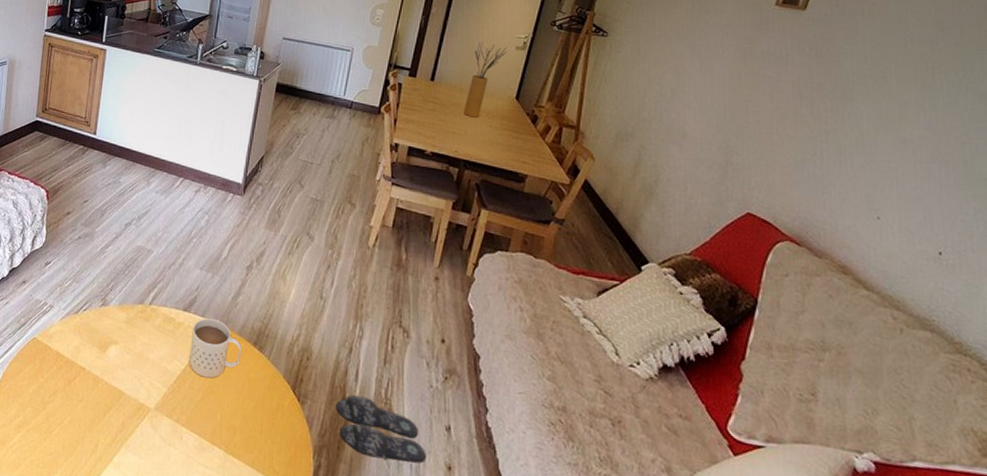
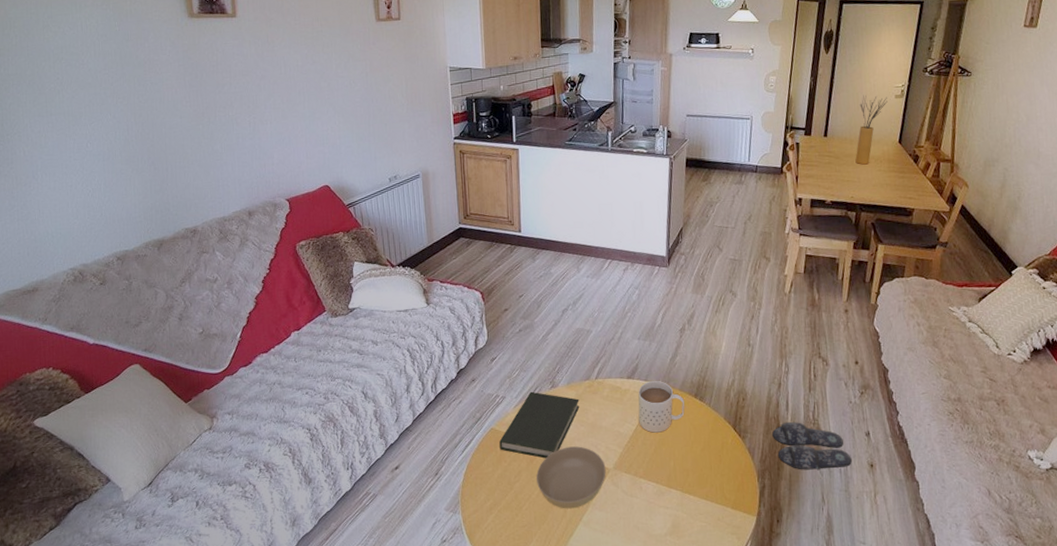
book: none [39,305,129,383] -> present [499,391,580,459]
bowl: none [71,374,147,446] -> present [536,446,606,509]

